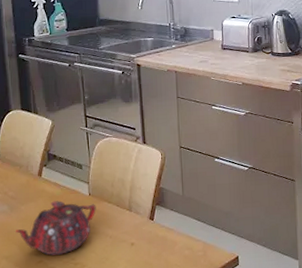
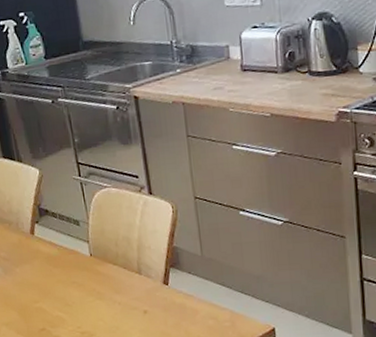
teapot: present [14,201,96,255] -> none [11,262,101,323]

